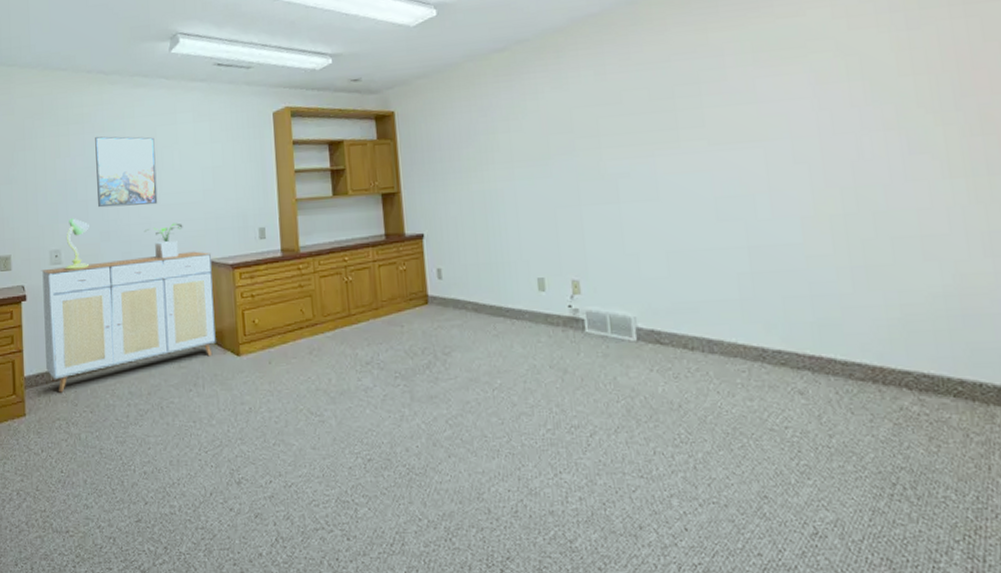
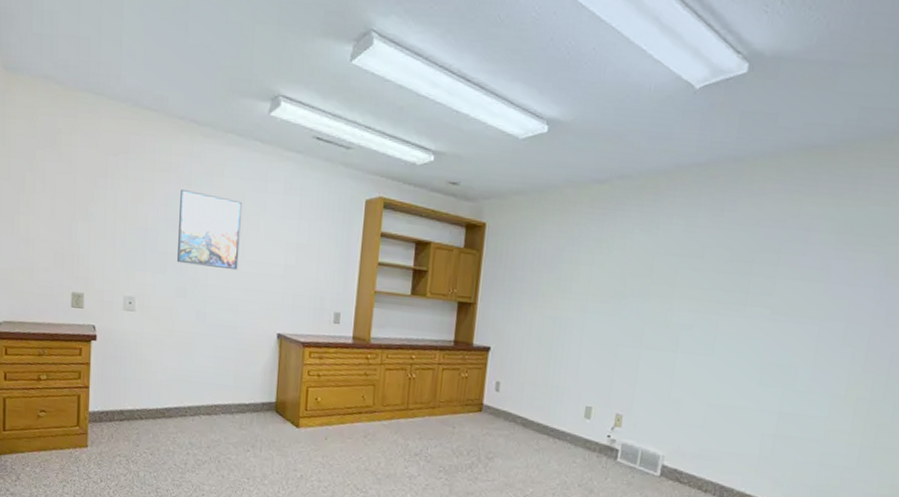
sideboard: present [41,251,216,393] -> none [110,313,284,432]
table lamp: present [65,218,89,270] -> none [137,268,166,320]
potted plant: present [144,223,183,259] -> none [220,292,260,326]

